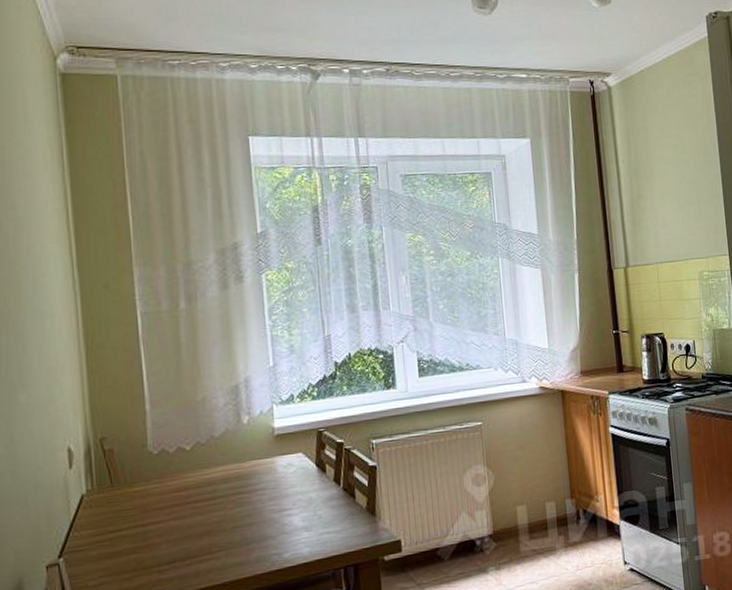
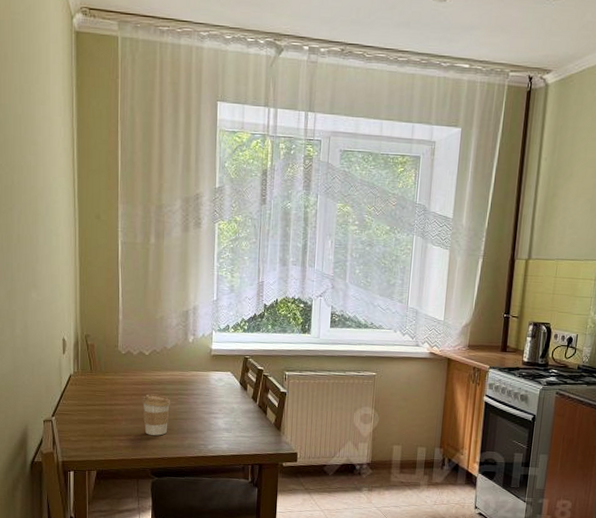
coffee cup: none [187,498,228,556] -> present [143,394,171,436]

